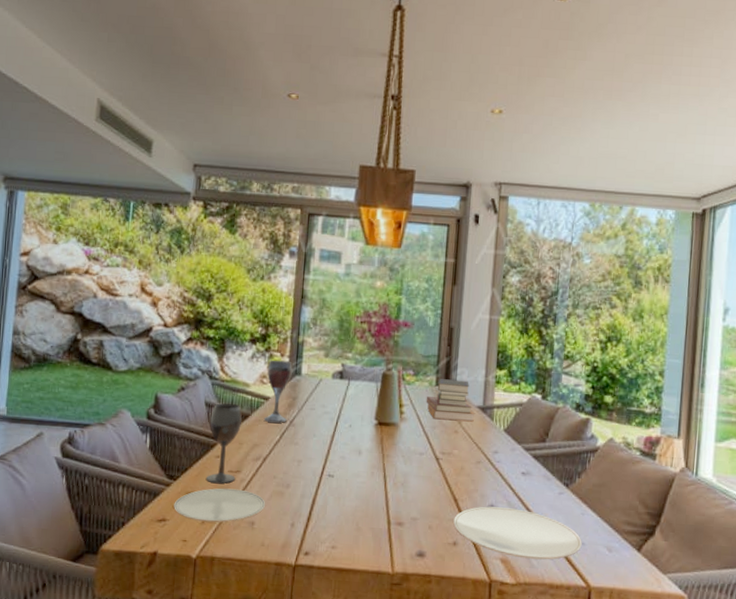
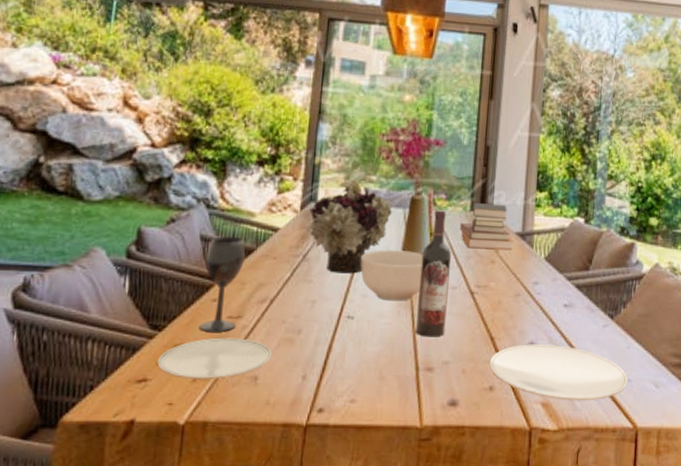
cup: present [263,359,293,423] -> none [271,184,307,258]
flower arrangement: none [294,354,366,438] -> present [308,177,392,274]
bowl: none [338,418,394,464] -> present [360,250,423,301]
wine bottle: none [387,383,419,496] -> present [415,209,452,337]

